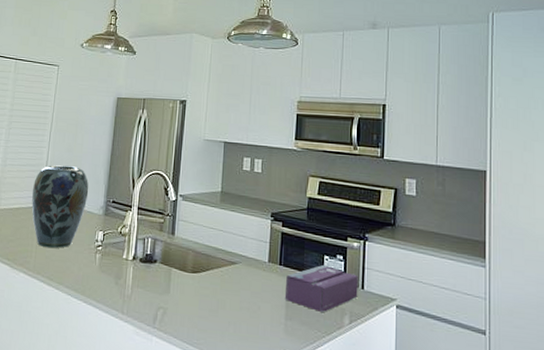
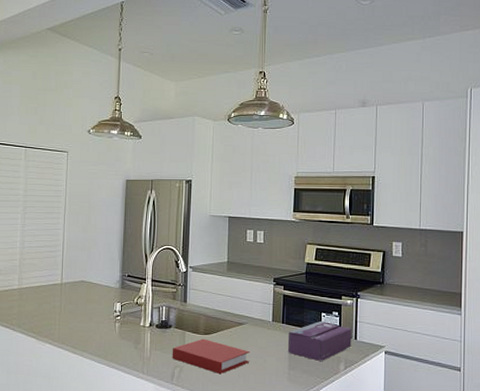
vase: present [31,165,89,249] -> none [51,245,105,321]
book: none [155,277,243,321] -> present [172,338,250,375]

